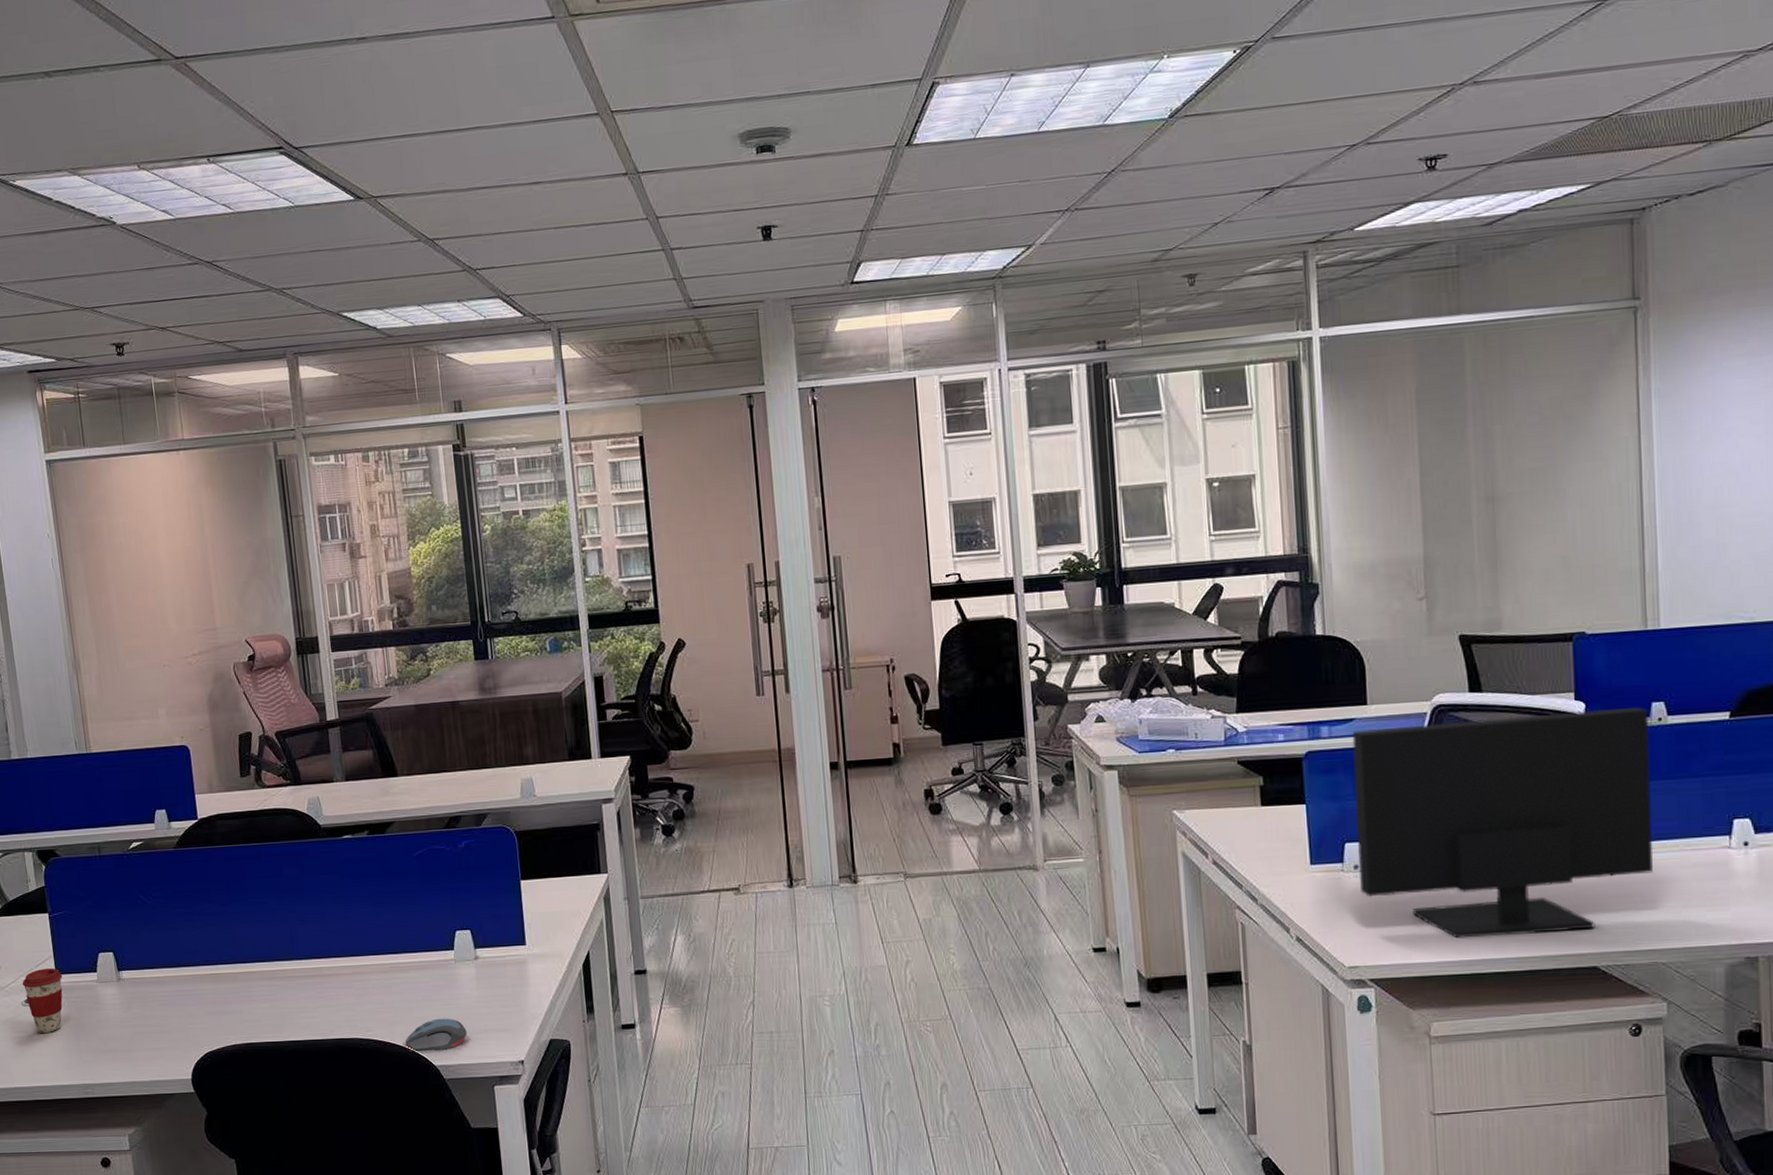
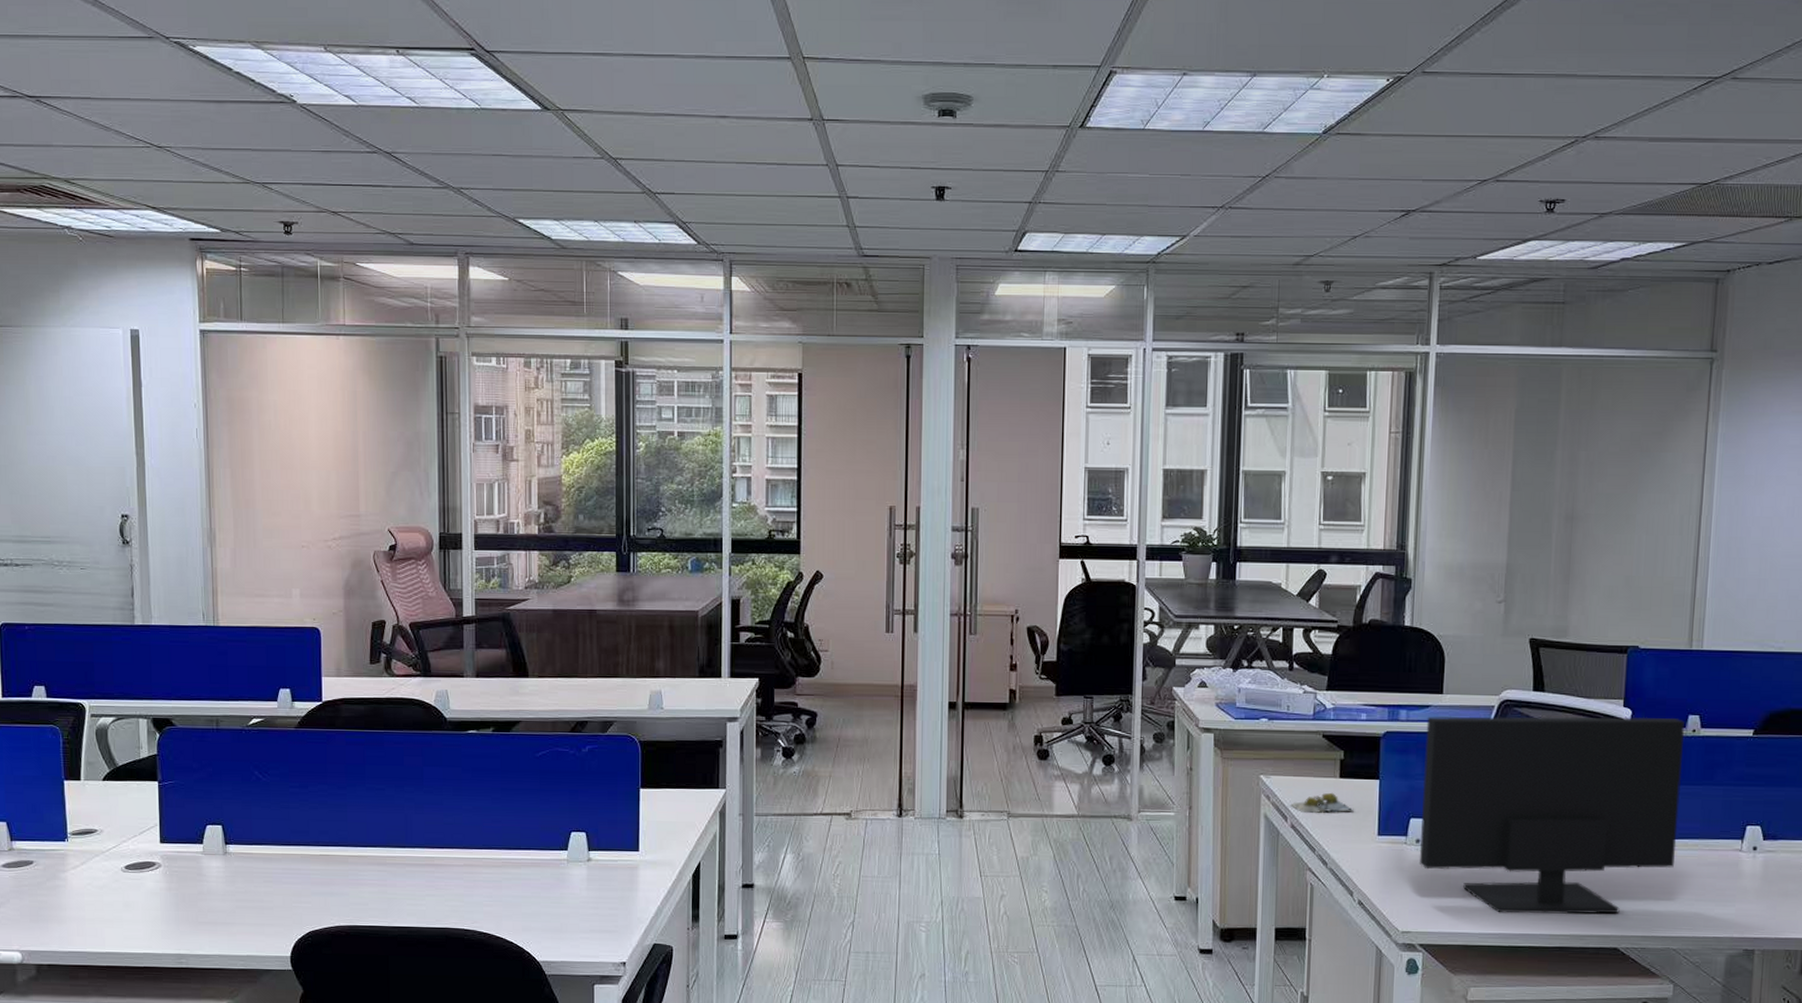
coffee cup: present [22,967,63,1034] -> none [124,836,167,901]
computer mouse: present [405,1018,467,1051] -> none [510,915,572,947]
succulent plant: none [1210,822,1281,848] -> present [1291,792,1354,814]

